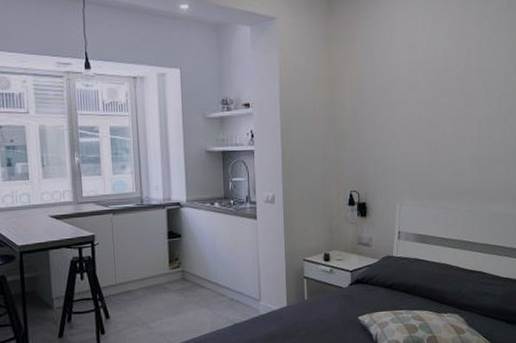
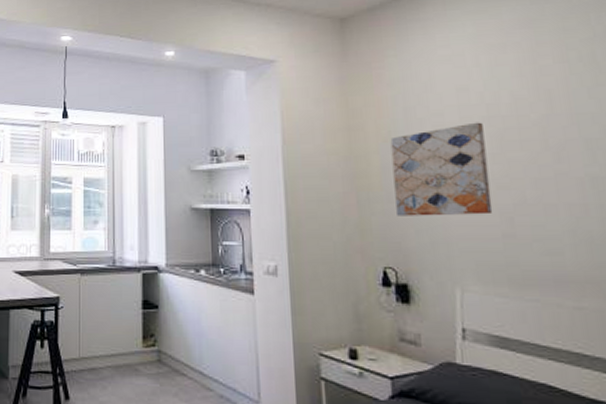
wall art: none [360,75,425,151] -> present [390,122,493,216]

